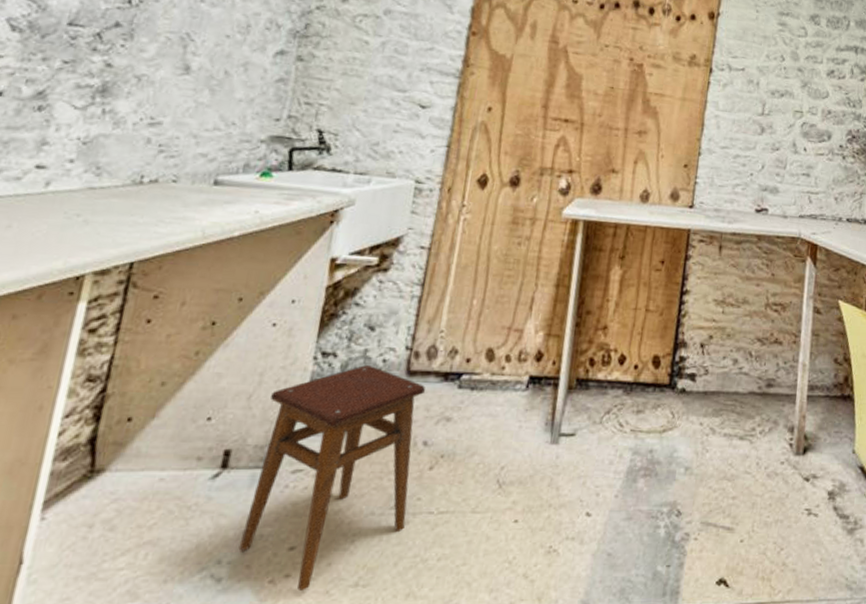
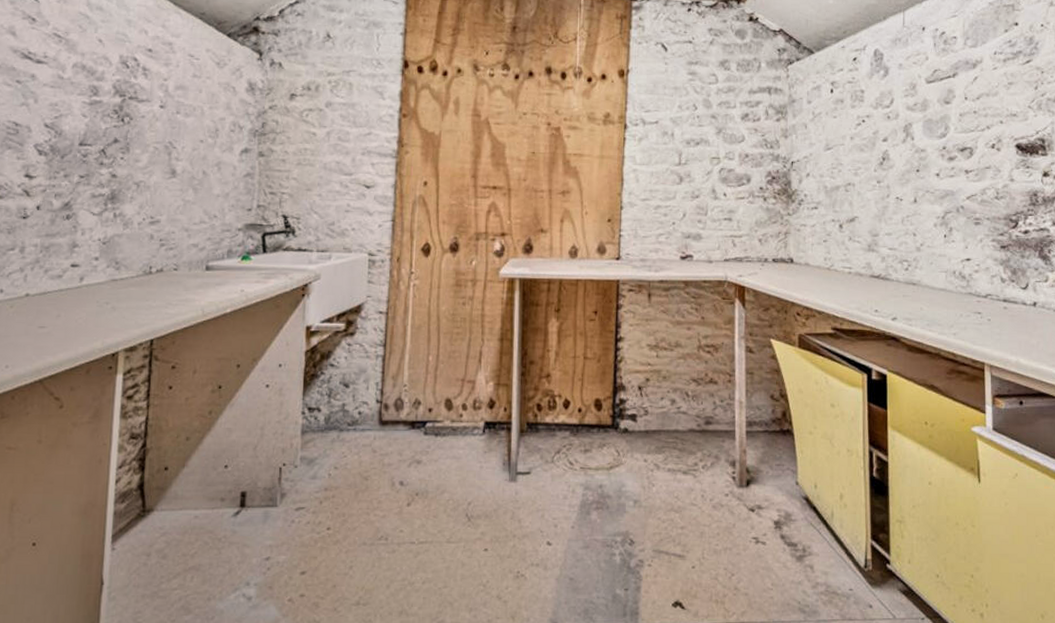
stool: present [238,364,426,591] -> none [261,416,397,608]

